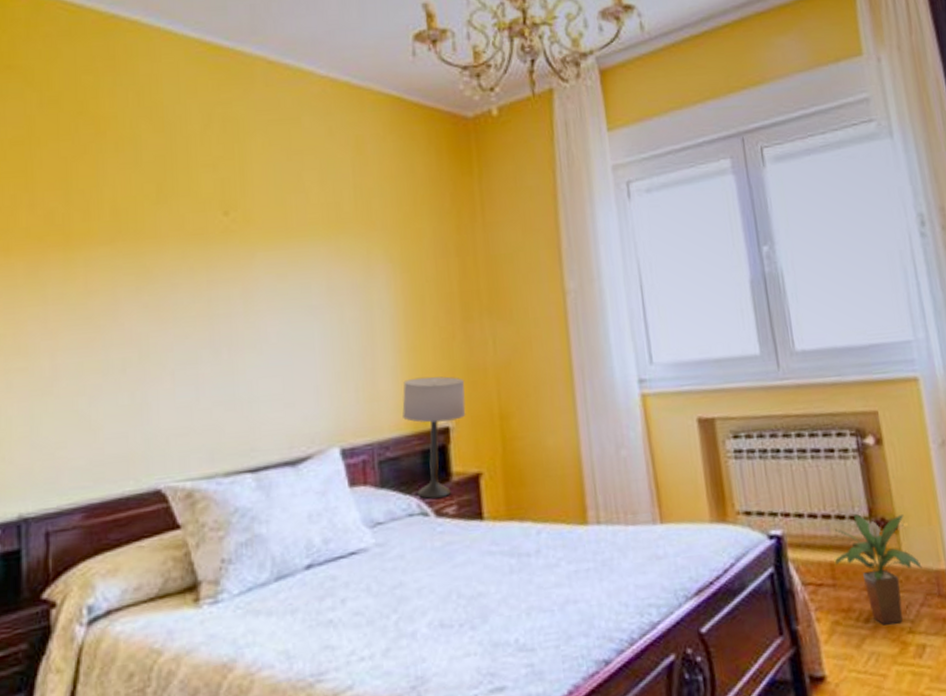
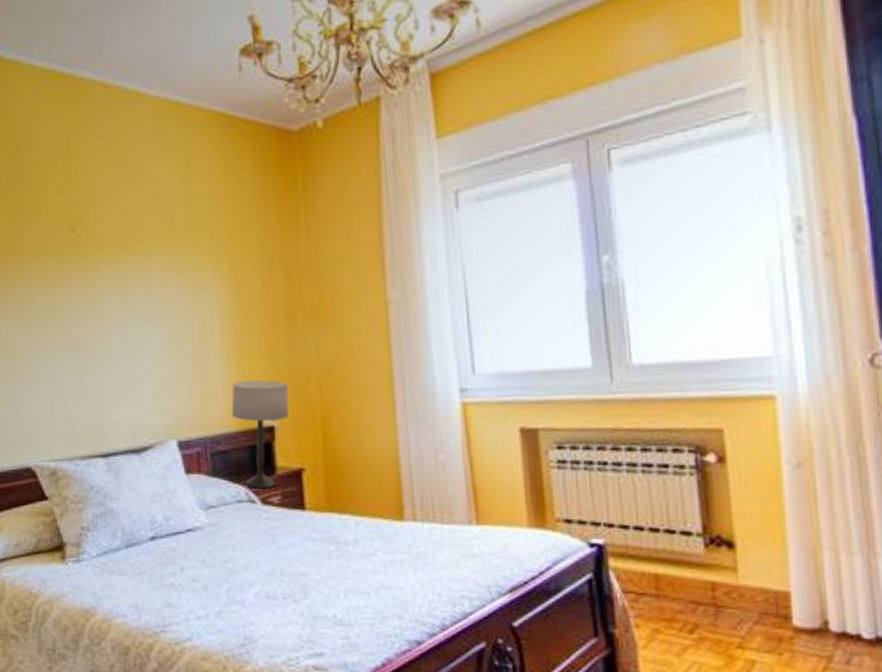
potted plant: present [834,513,922,625] -> none [660,529,760,638]

